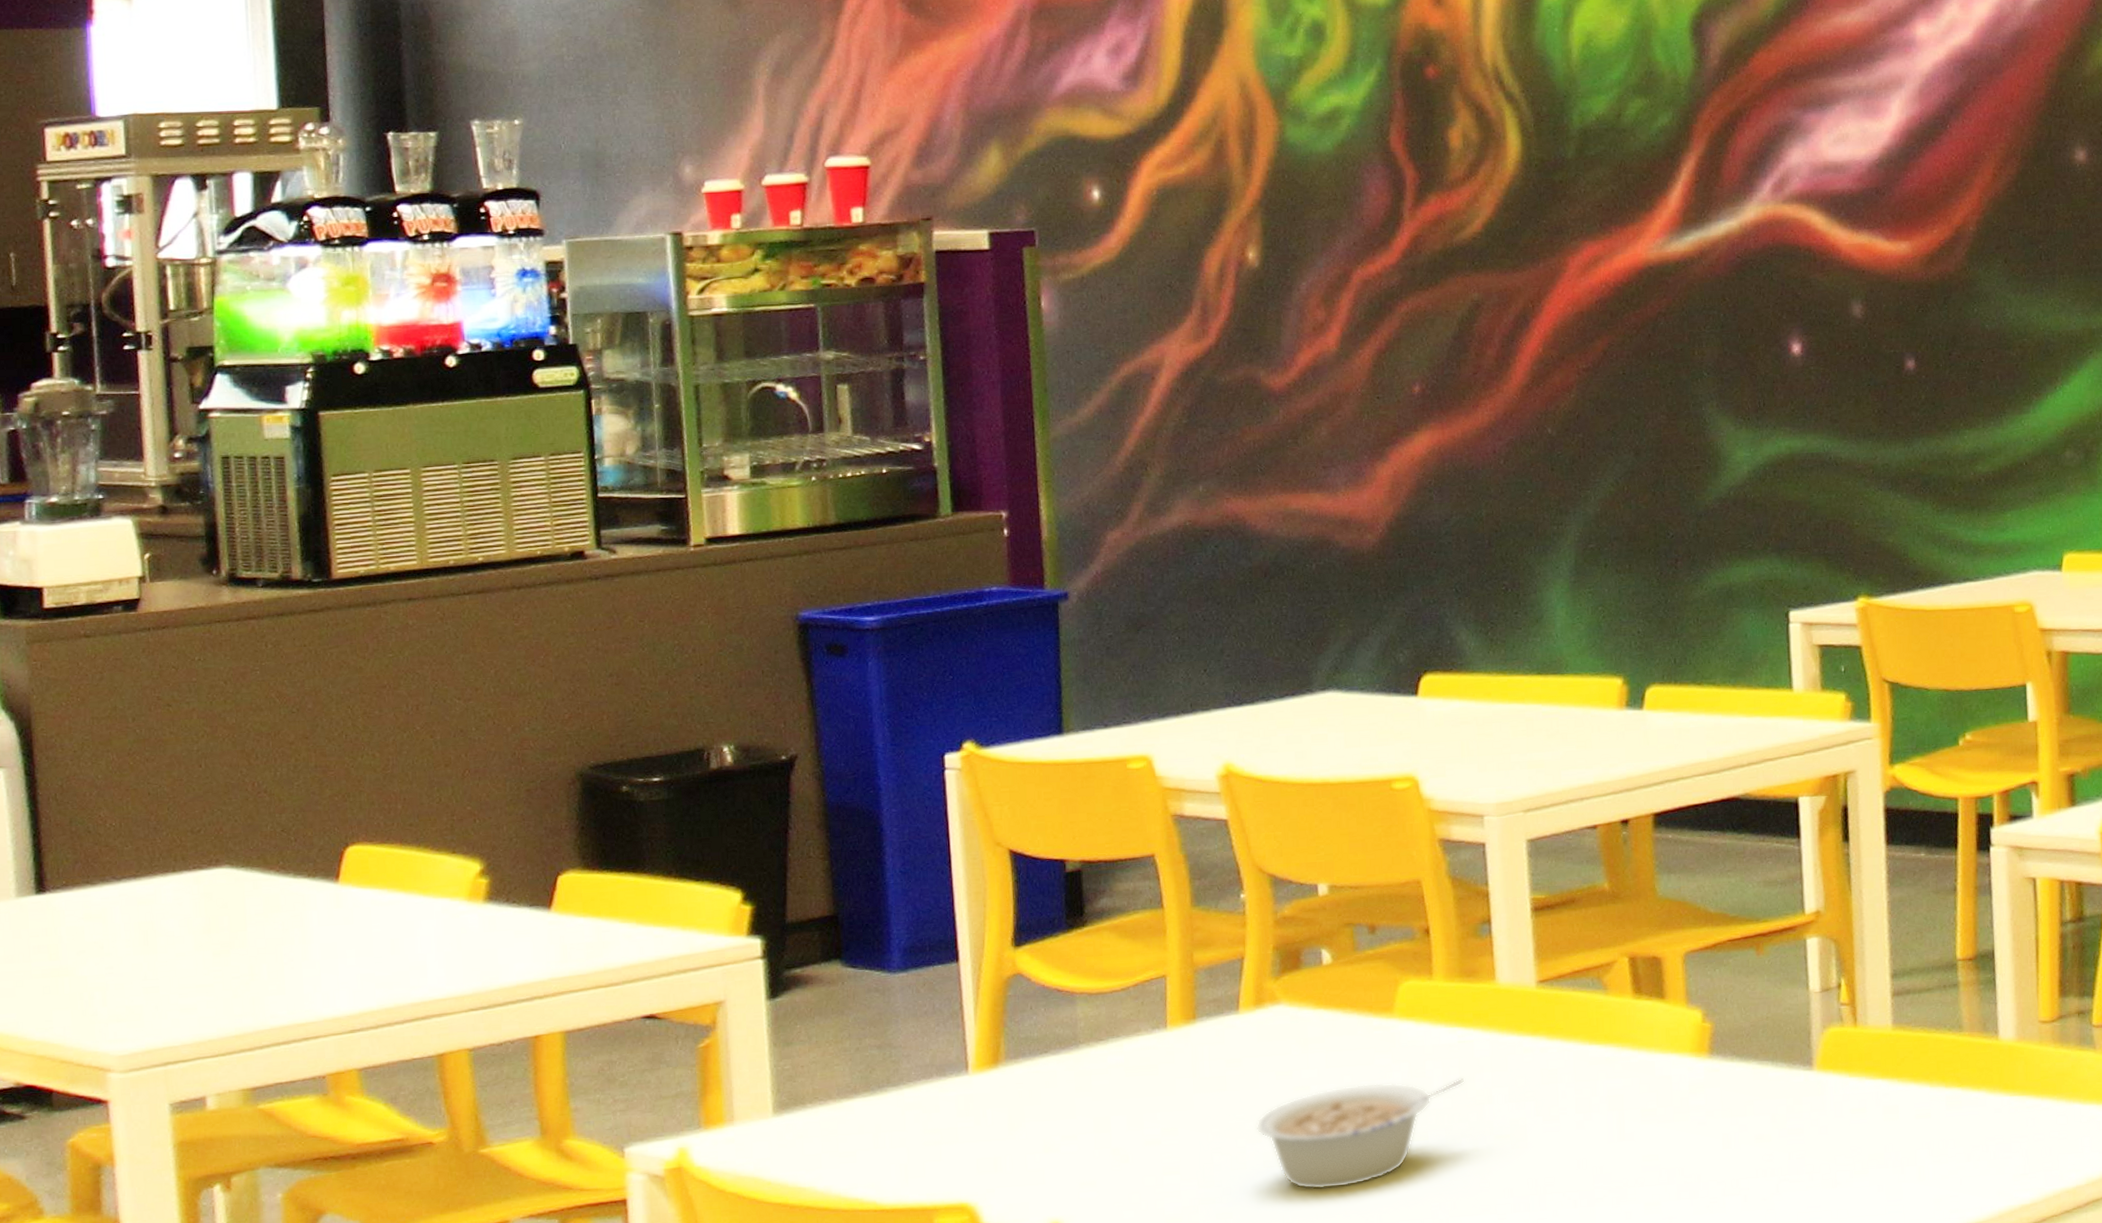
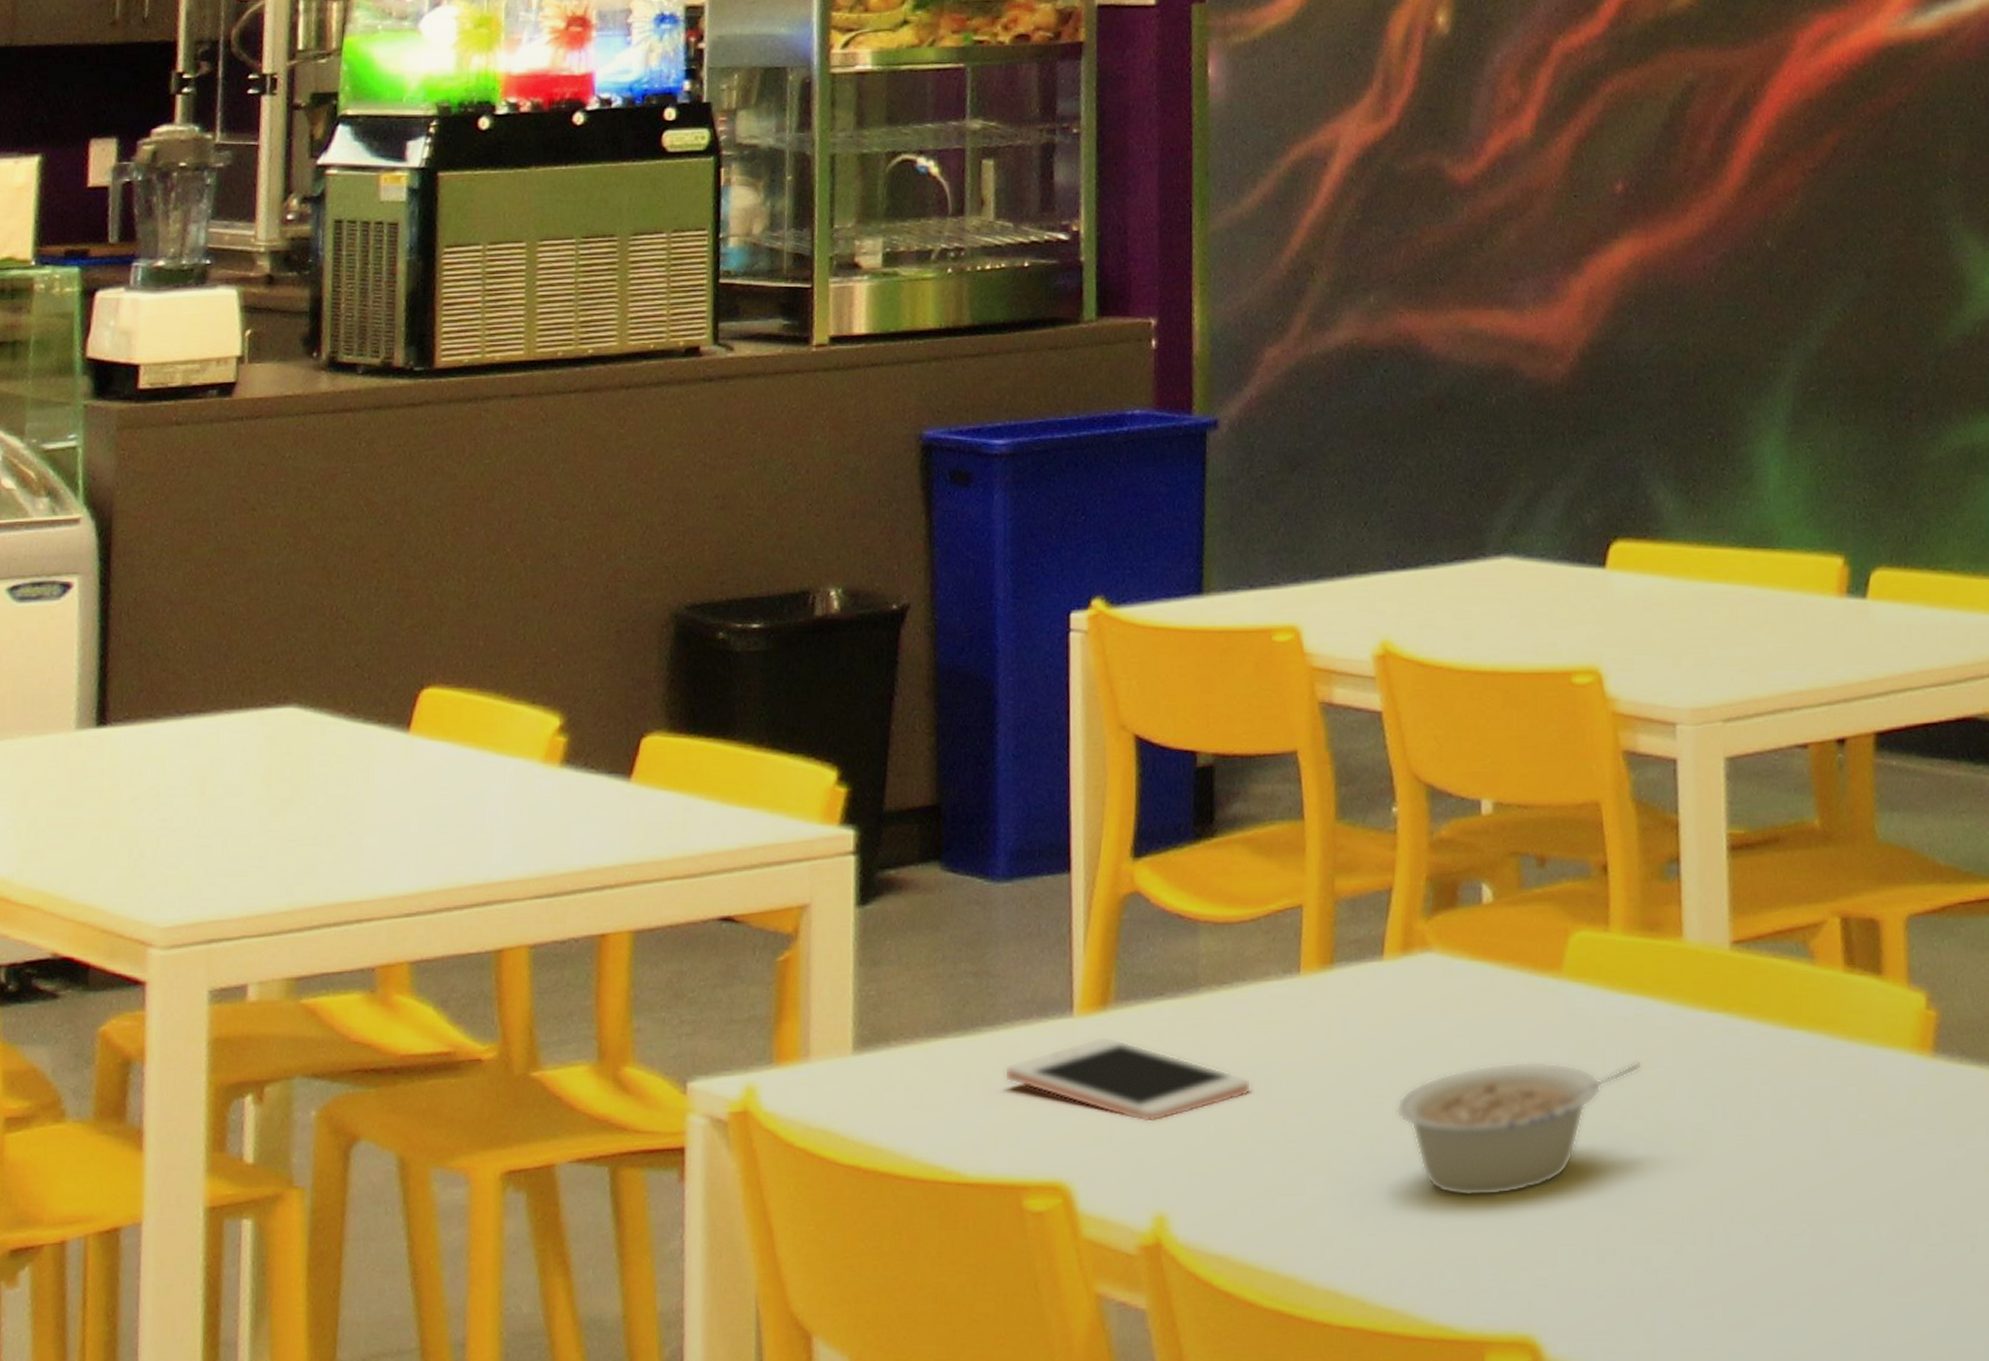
cell phone: none [910,1087,1130,1153] -> present [1004,1036,1252,1123]

